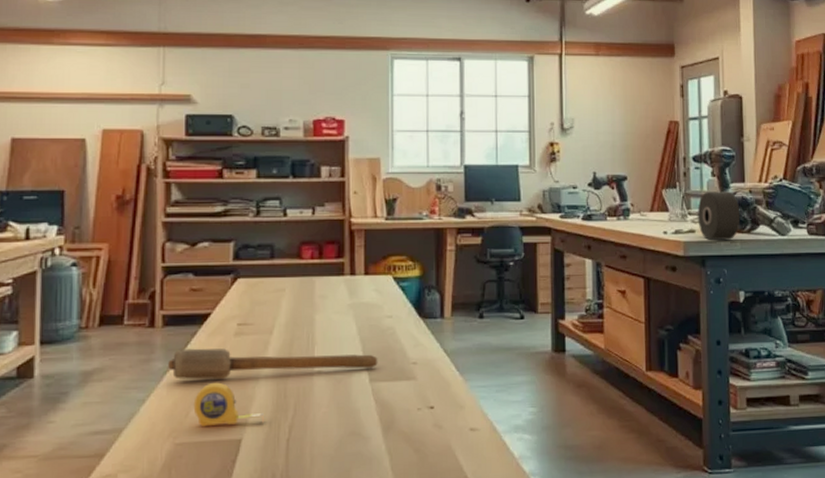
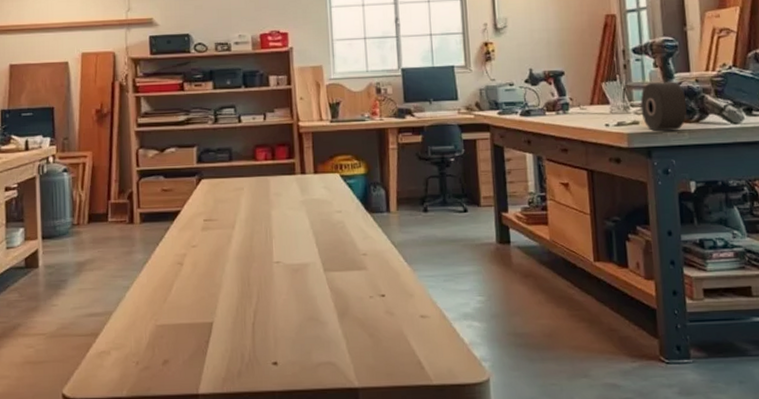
mallet: present [168,348,378,380] -> none [147,241,331,270]
tape measure: present [193,382,265,427] -> none [170,271,232,311]

